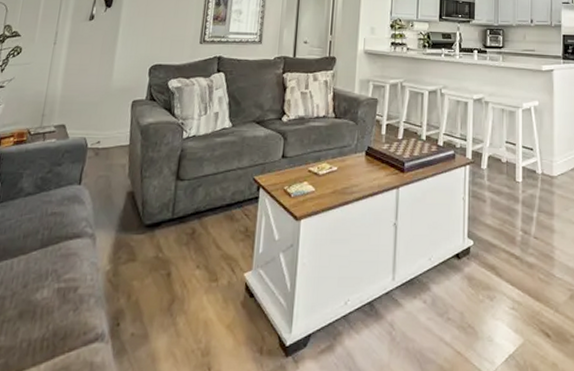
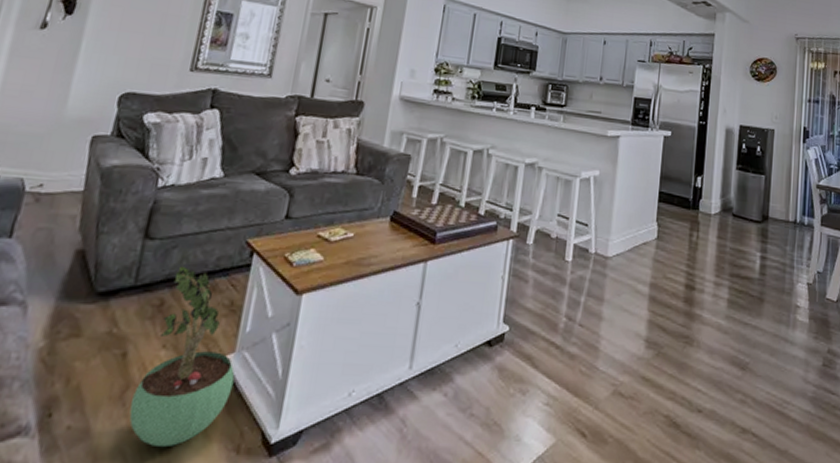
potted plant: none [176,201,254,349] -> present [129,266,235,446]

